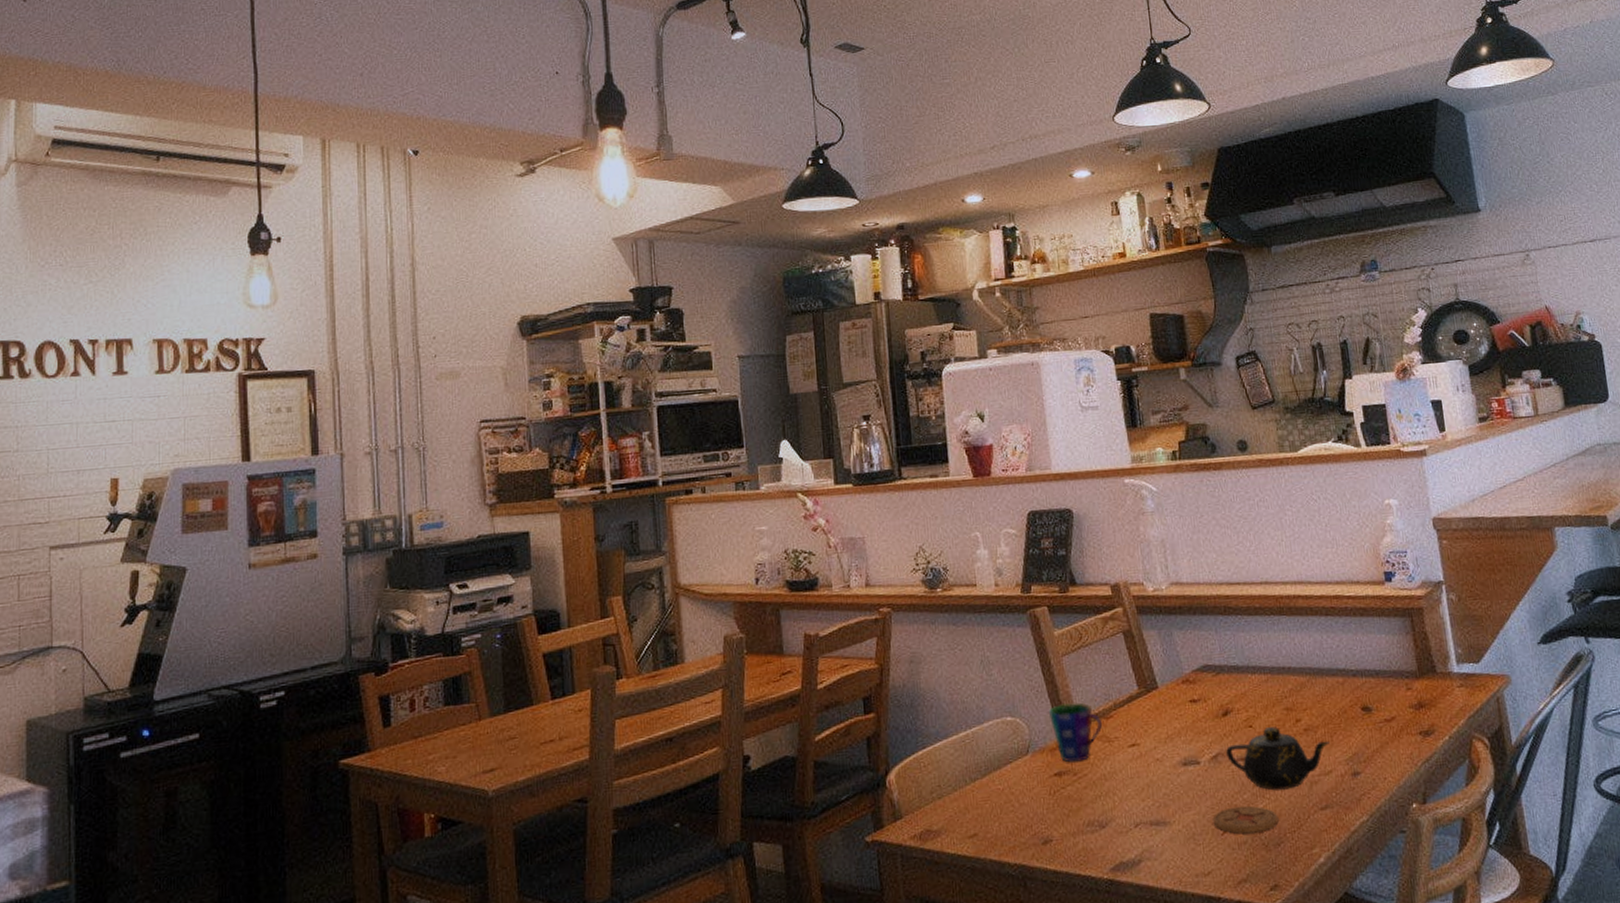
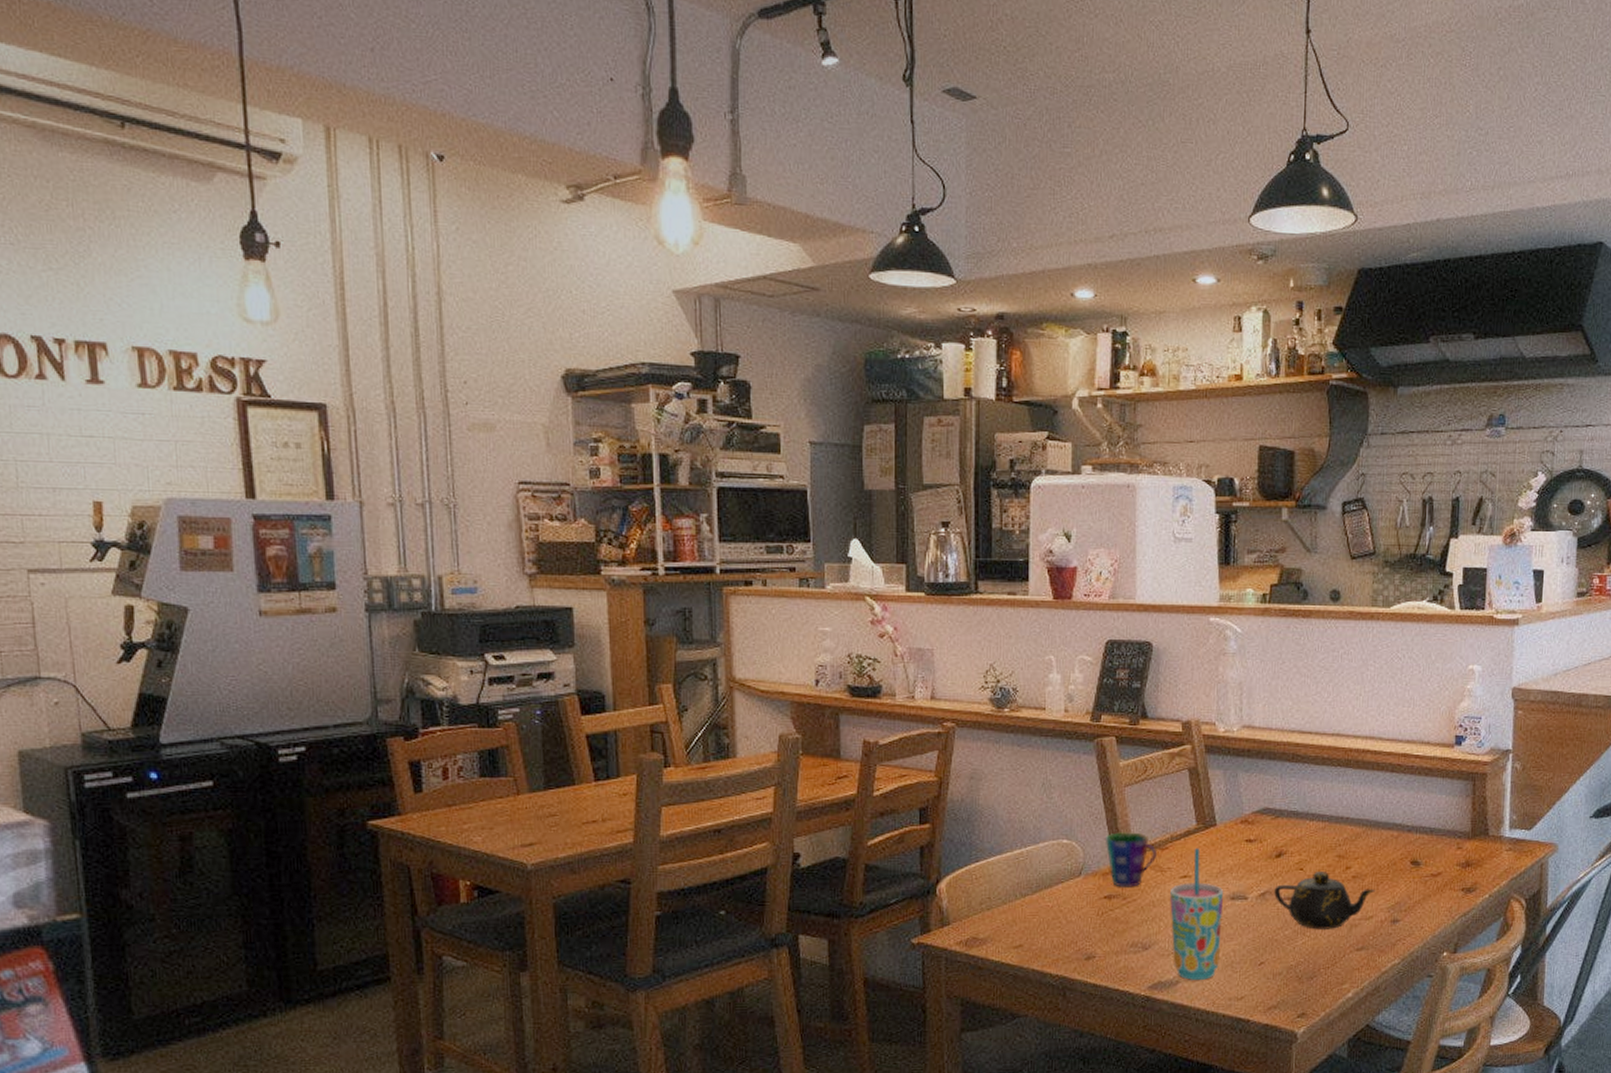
cup: none [1120,714,1181,858] -> present [1170,848,1224,980]
coaster: present [1212,805,1279,834] -> none [1252,941,1315,966]

